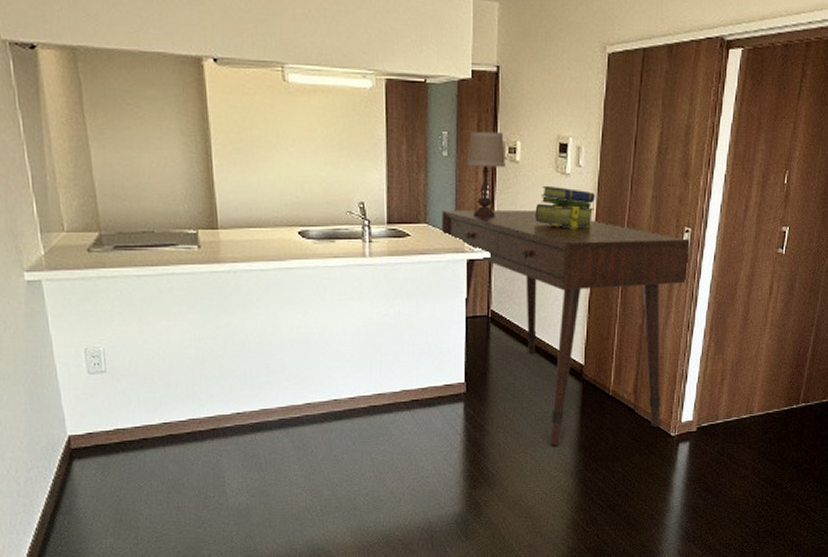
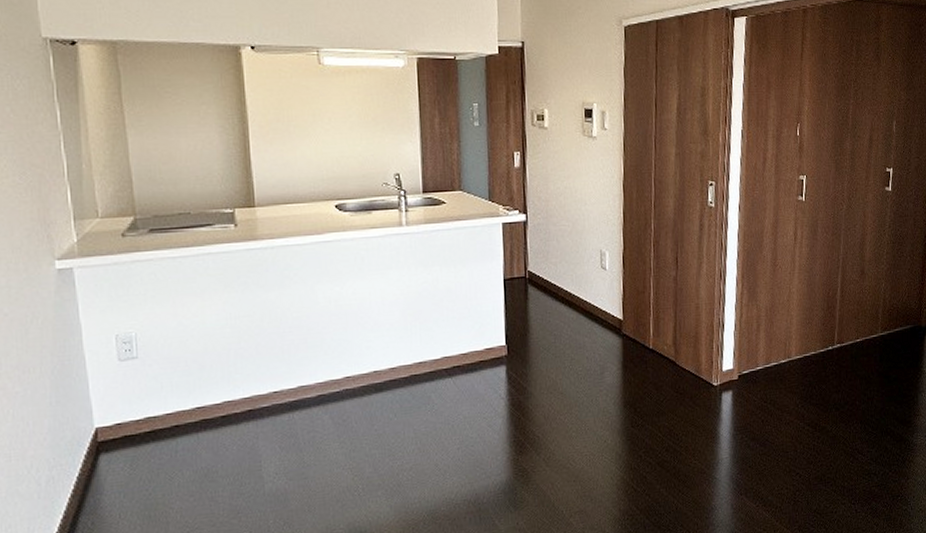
desk: present [442,210,691,445] -> none [476,173,717,403]
table lamp: present [466,131,505,218] -> none [497,101,535,183]
stack of books: present [535,185,595,228] -> none [565,148,622,187]

